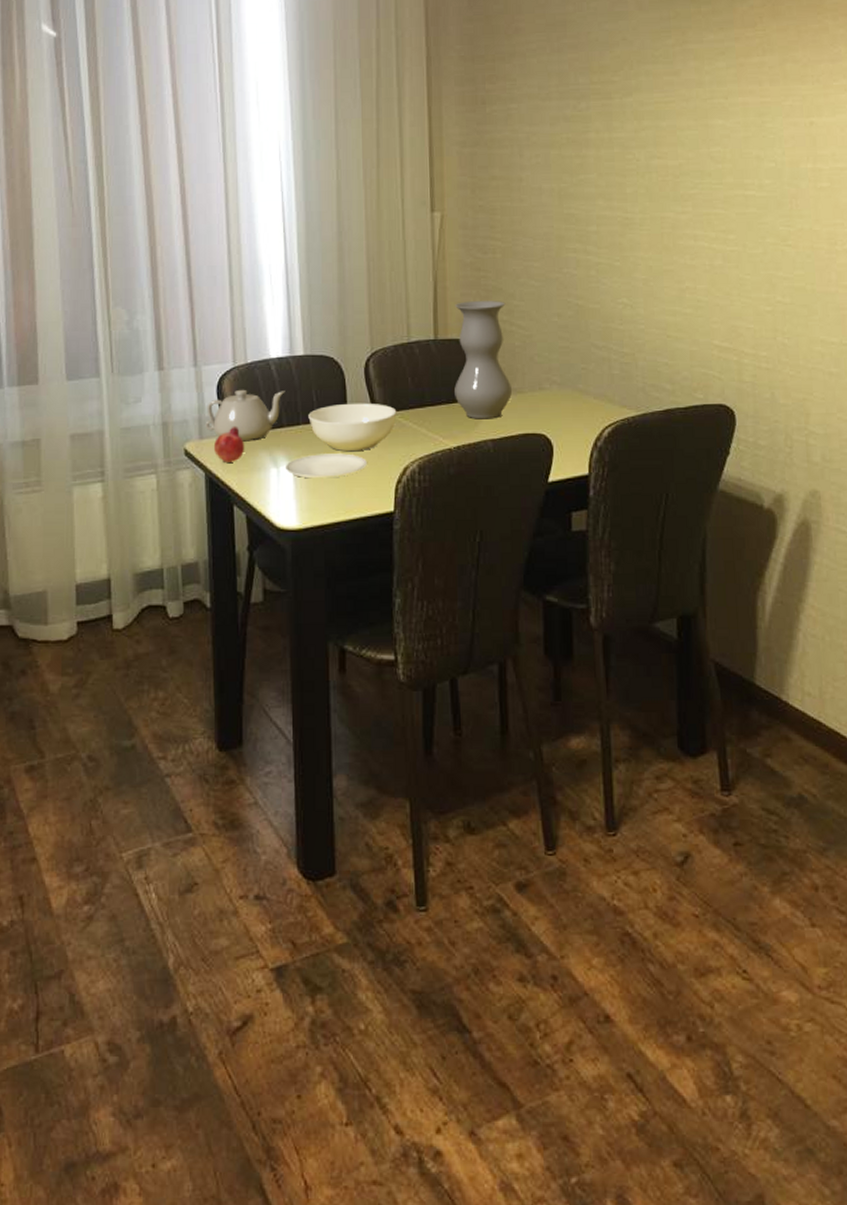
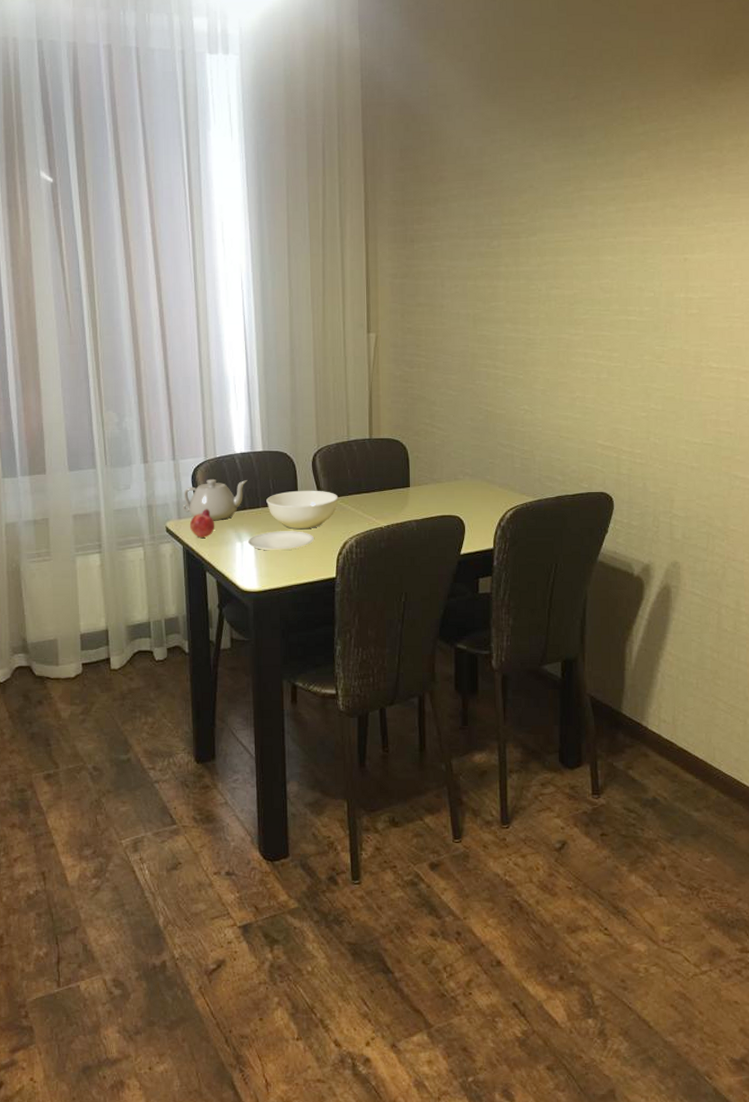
vase: present [454,301,512,420] -> none [385,407,432,504]

